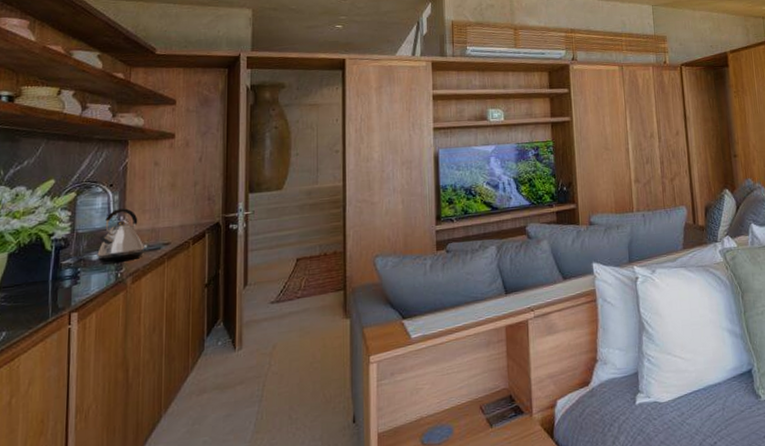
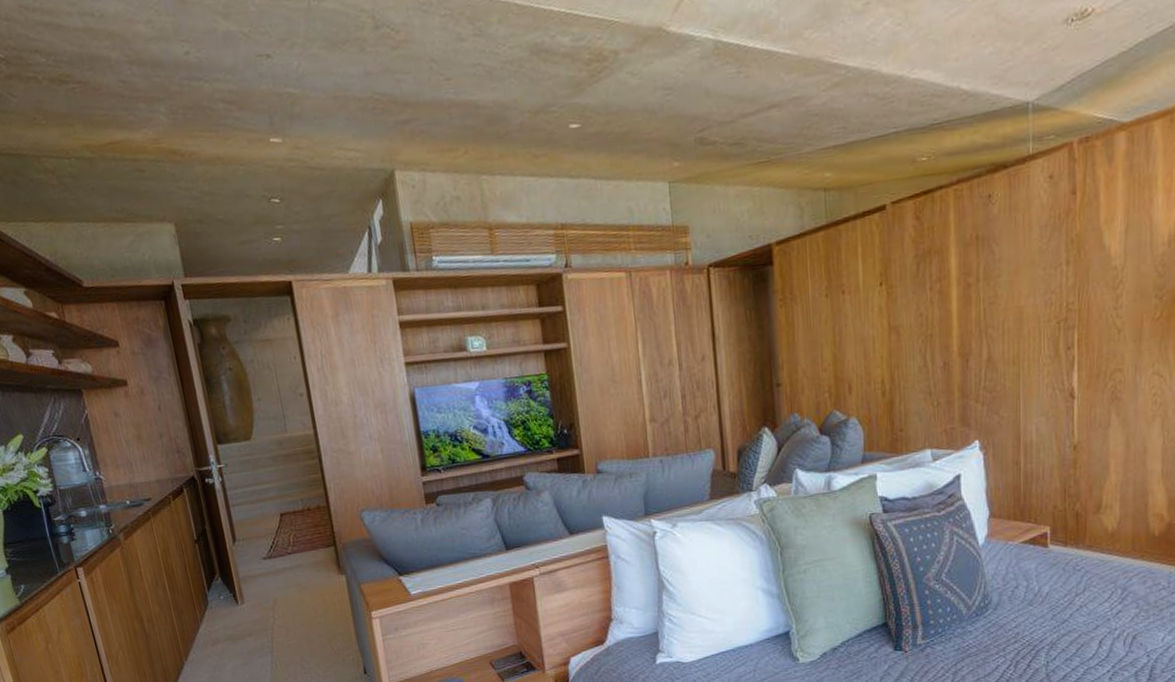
kettle: present [97,208,146,265] -> none [81,463,128,521]

